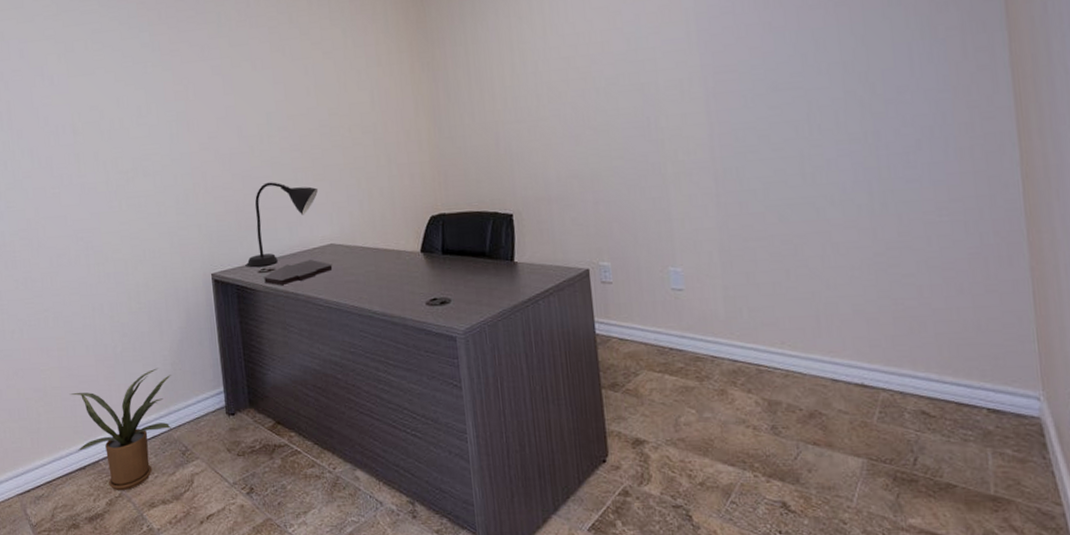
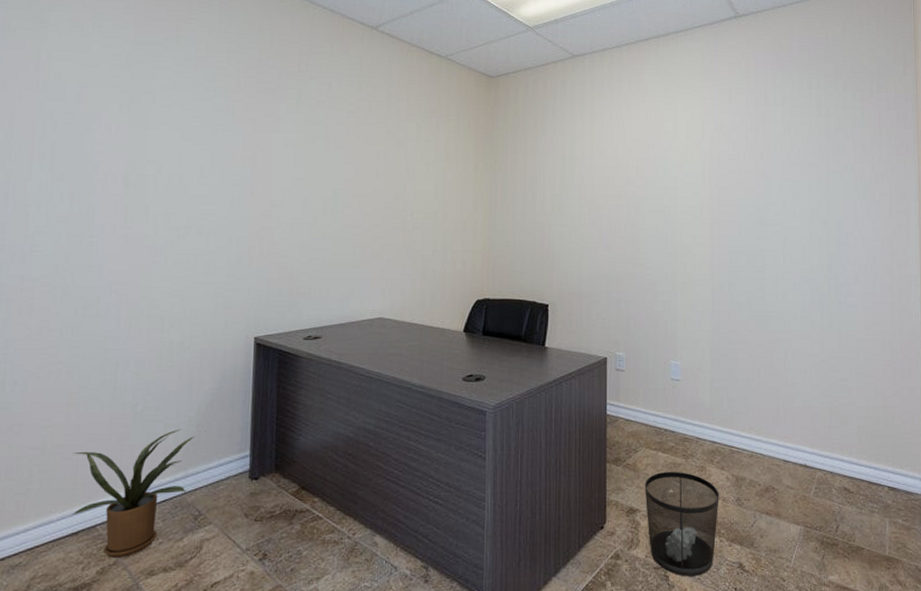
desk lamp: present [245,182,319,268] -> none [291,254,375,335]
papers: present [263,260,333,286] -> none [307,331,379,354]
waste bin: none [650,396,749,516] -> present [644,471,719,576]

